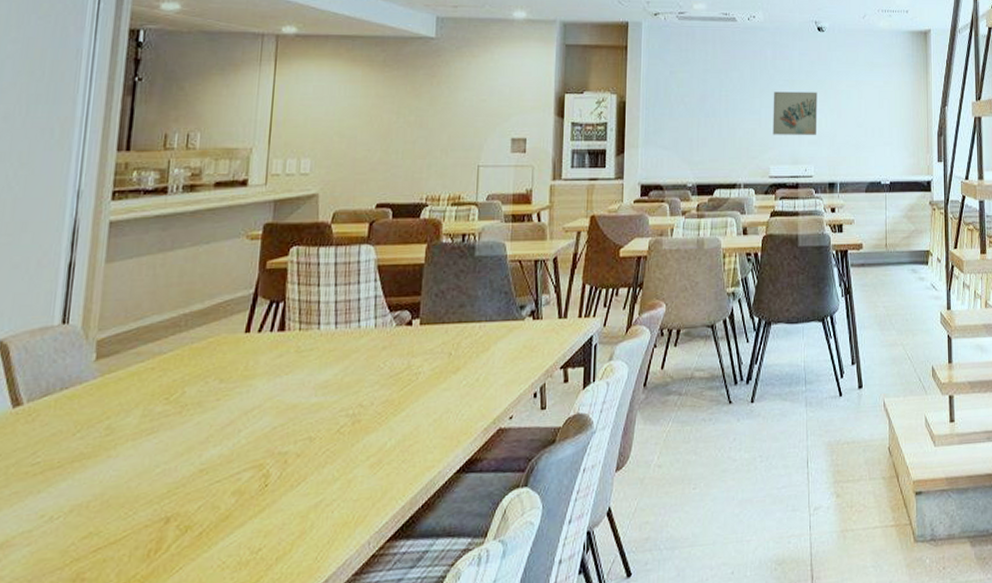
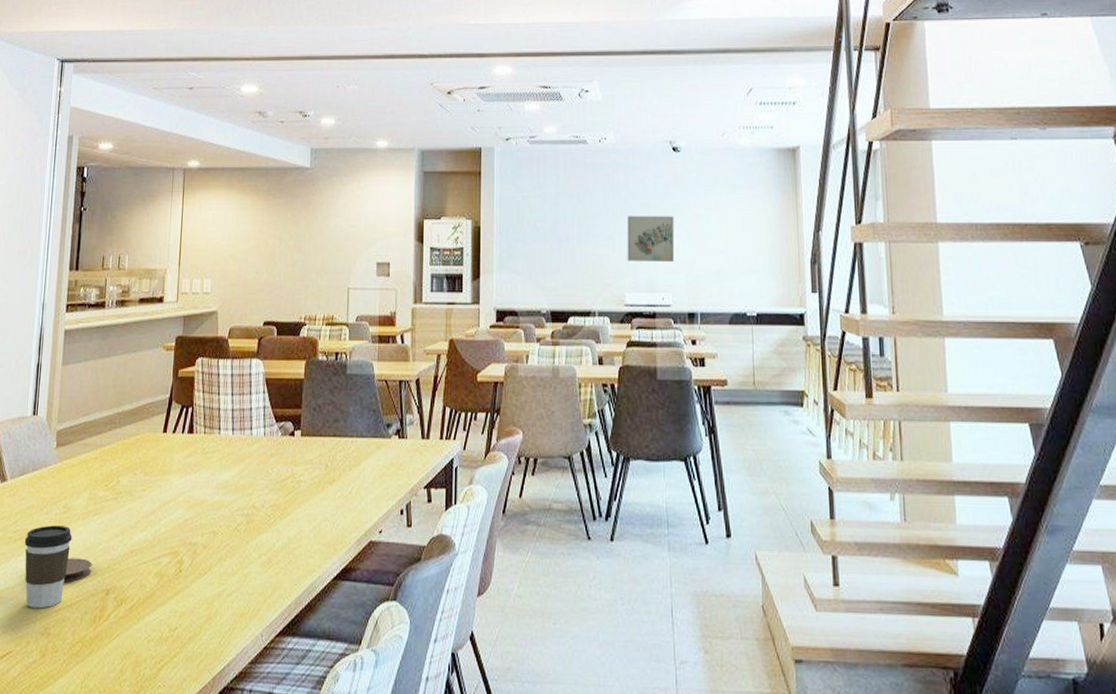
coffee cup: none [47,450,118,553] -> present [24,525,72,609]
coaster: none [104,485,146,517] -> present [63,558,92,583]

